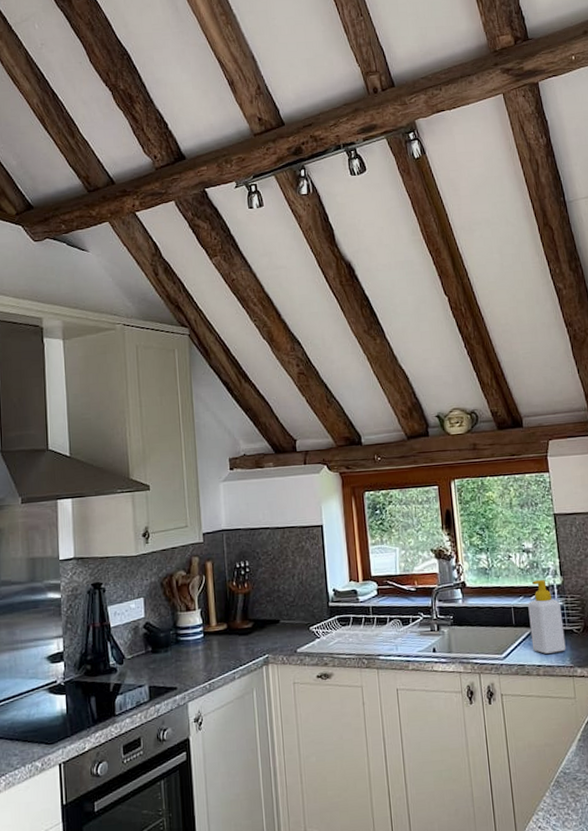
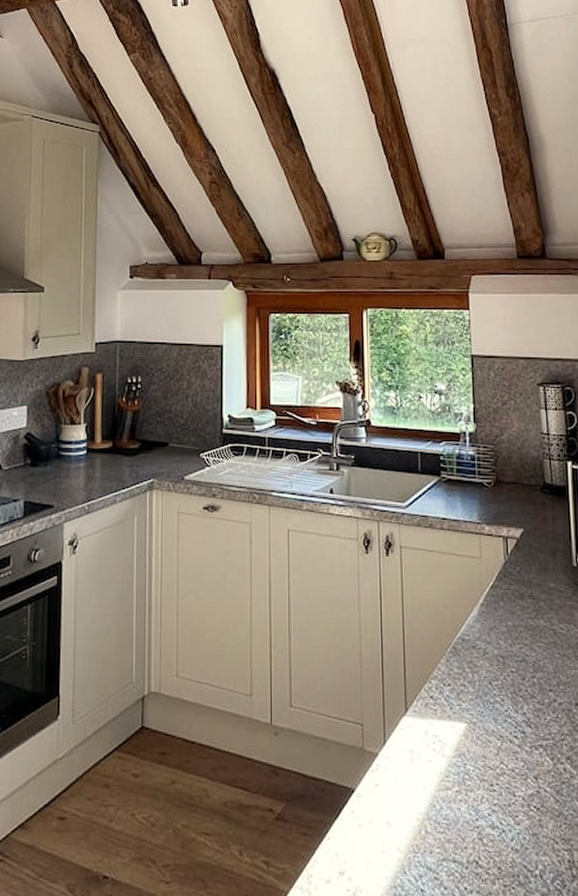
soap bottle: present [528,580,566,654] -> none [436,426,474,506]

